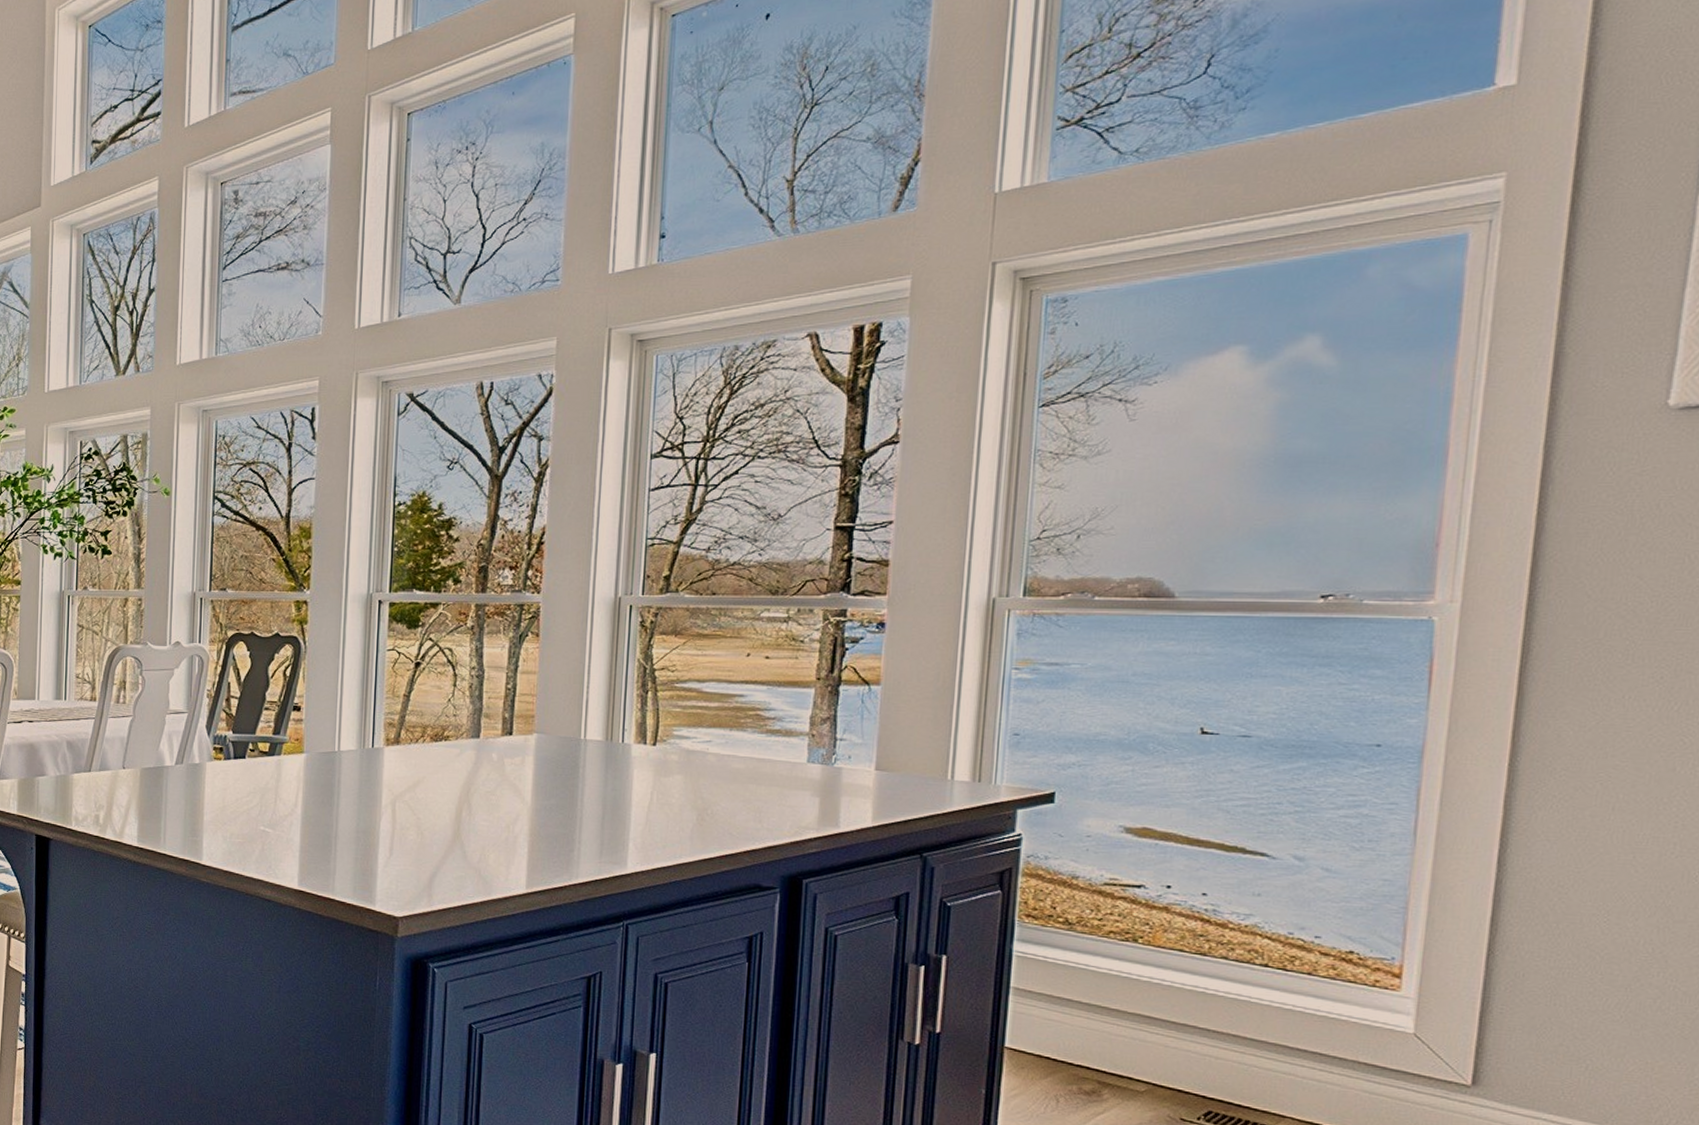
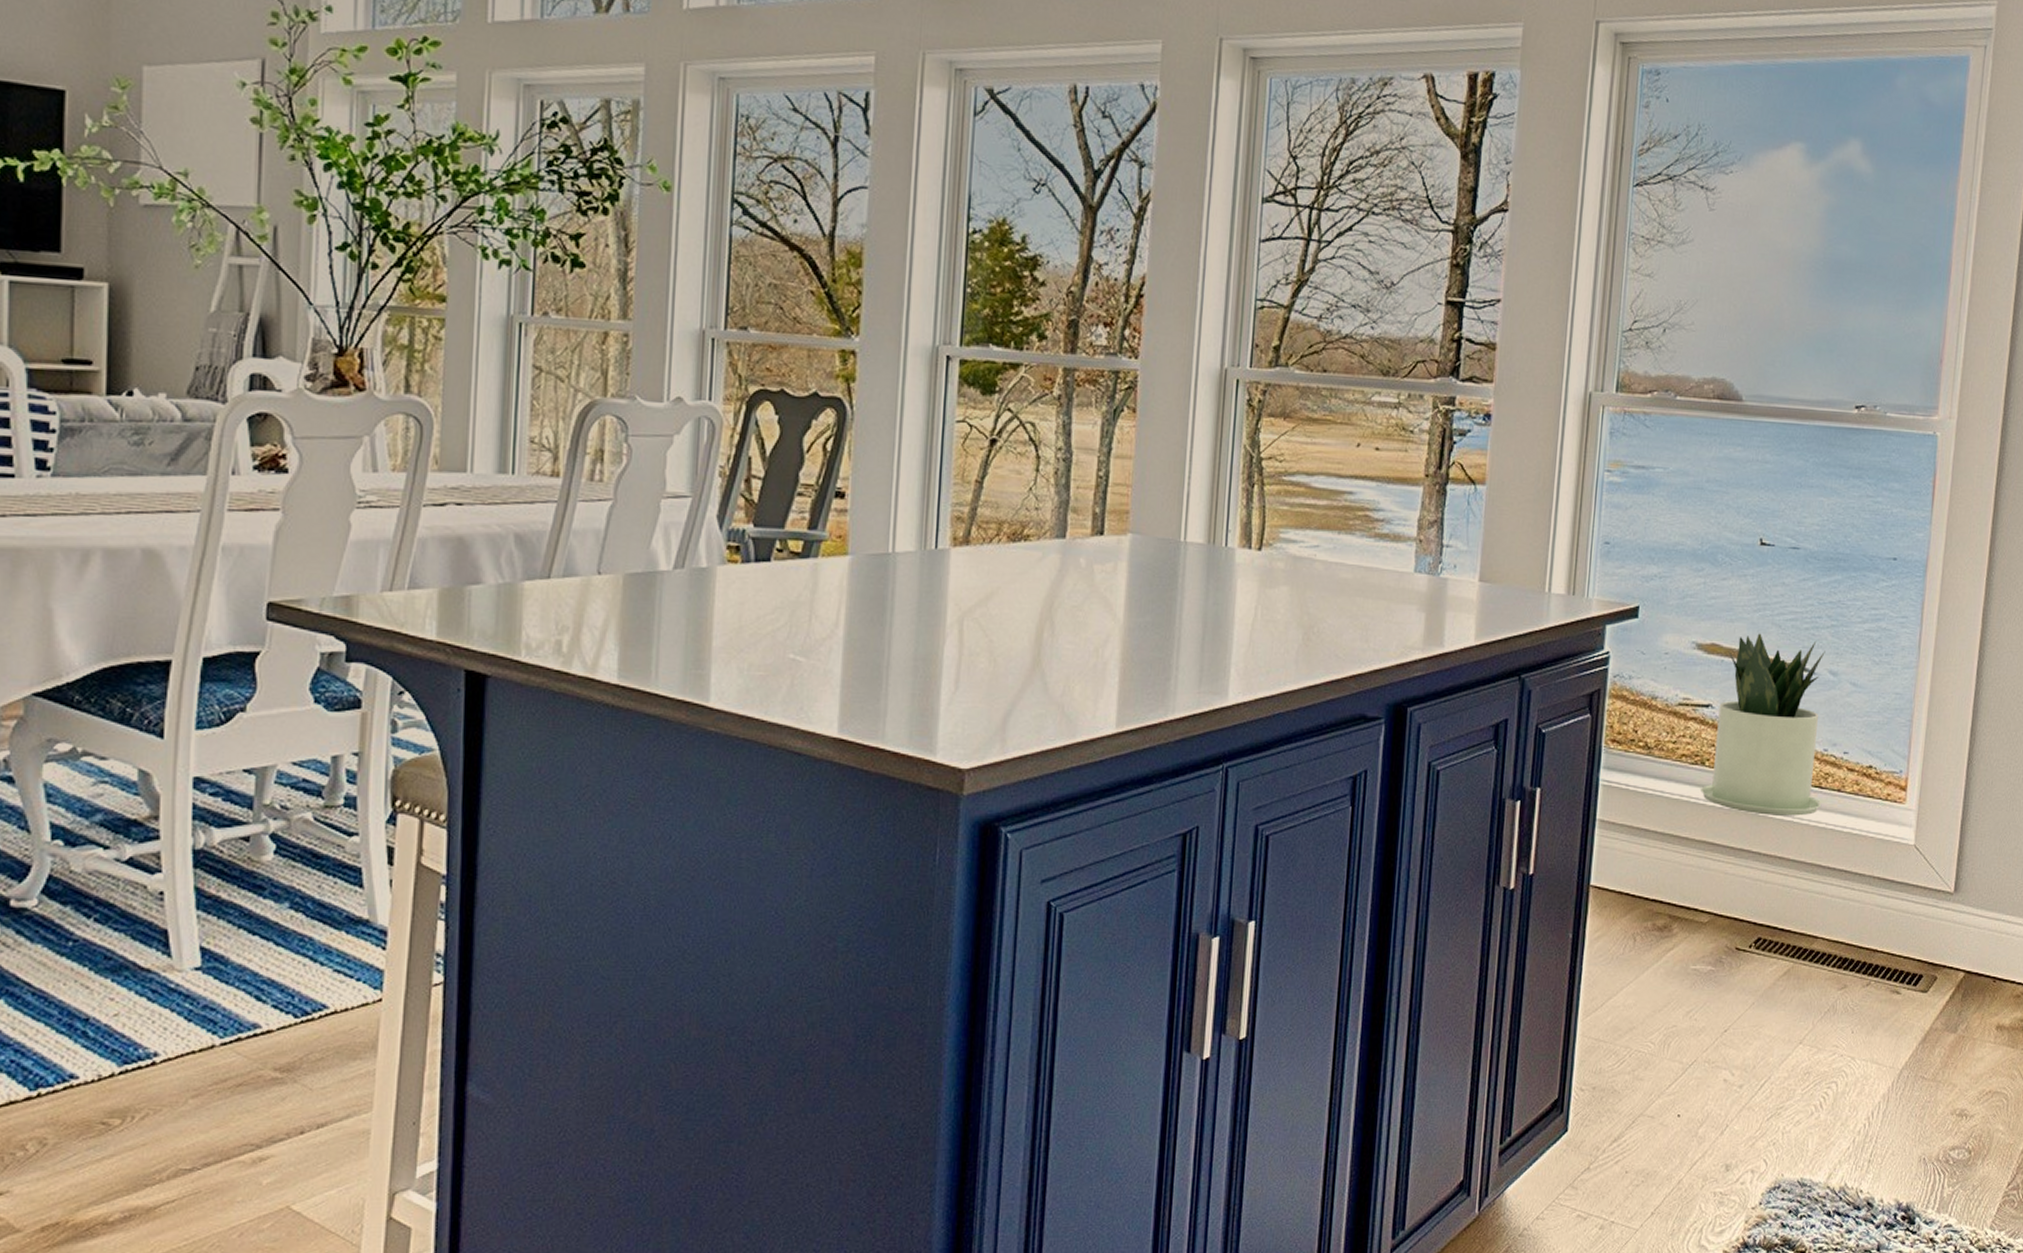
planter: none [1133,818,1288,997] -> present [1701,633,1825,816]

